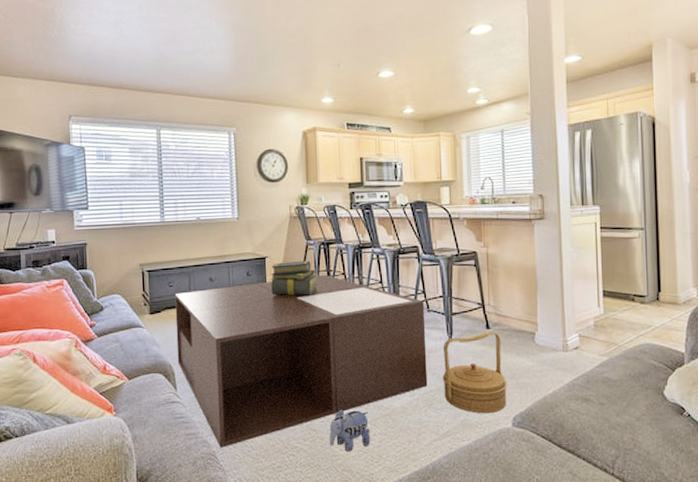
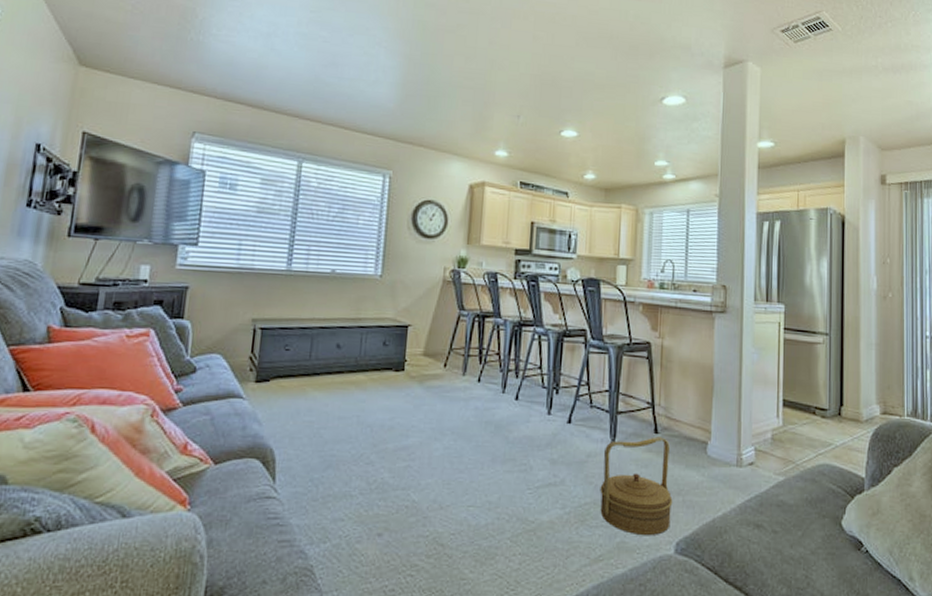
coffee table: present [175,274,428,448] -> none [281,352,587,561]
stack of books: present [270,260,318,296] -> none [410,333,468,376]
plush toy: present [329,409,371,452] -> none [457,520,509,575]

